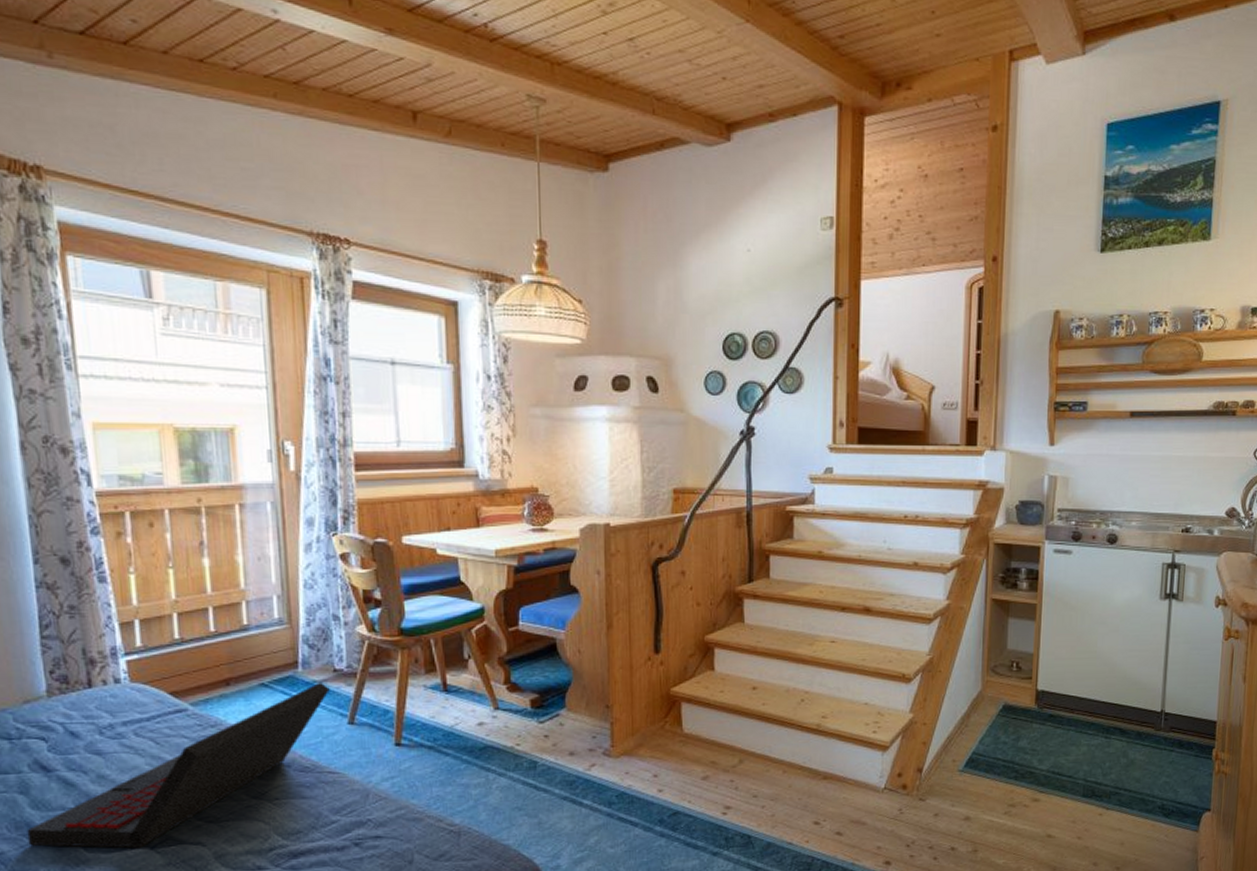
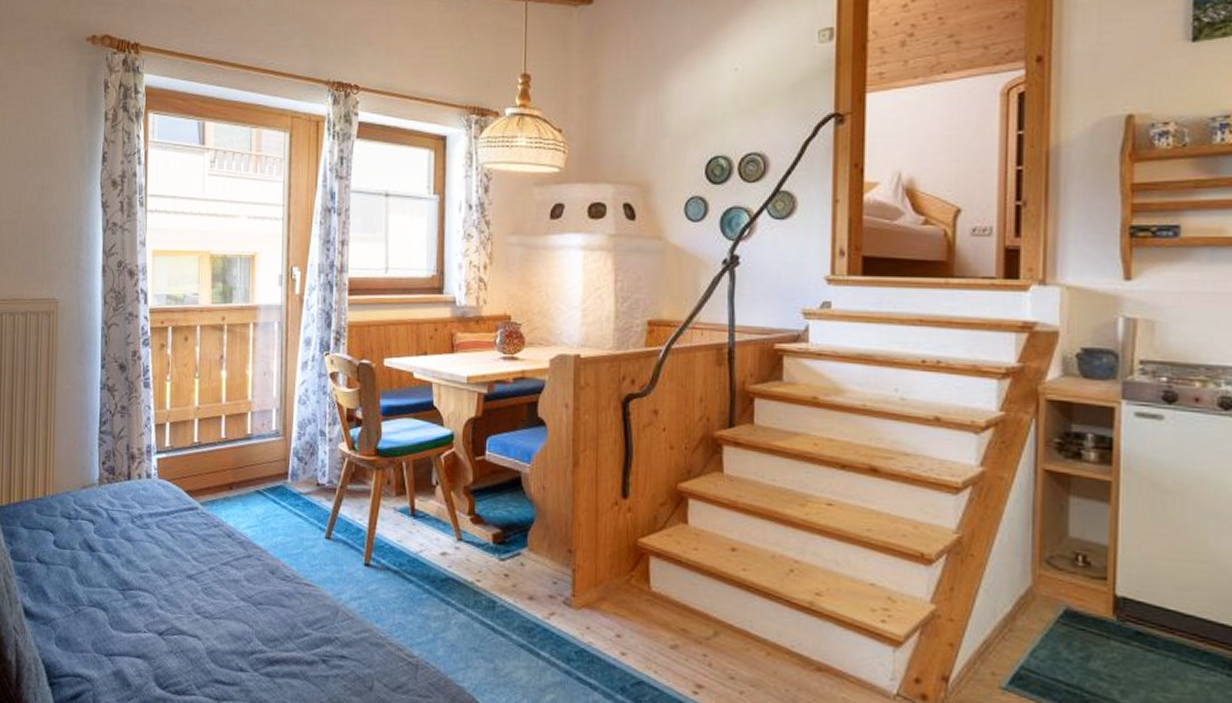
laptop: present [26,683,330,849] -> none [72,495,312,633]

